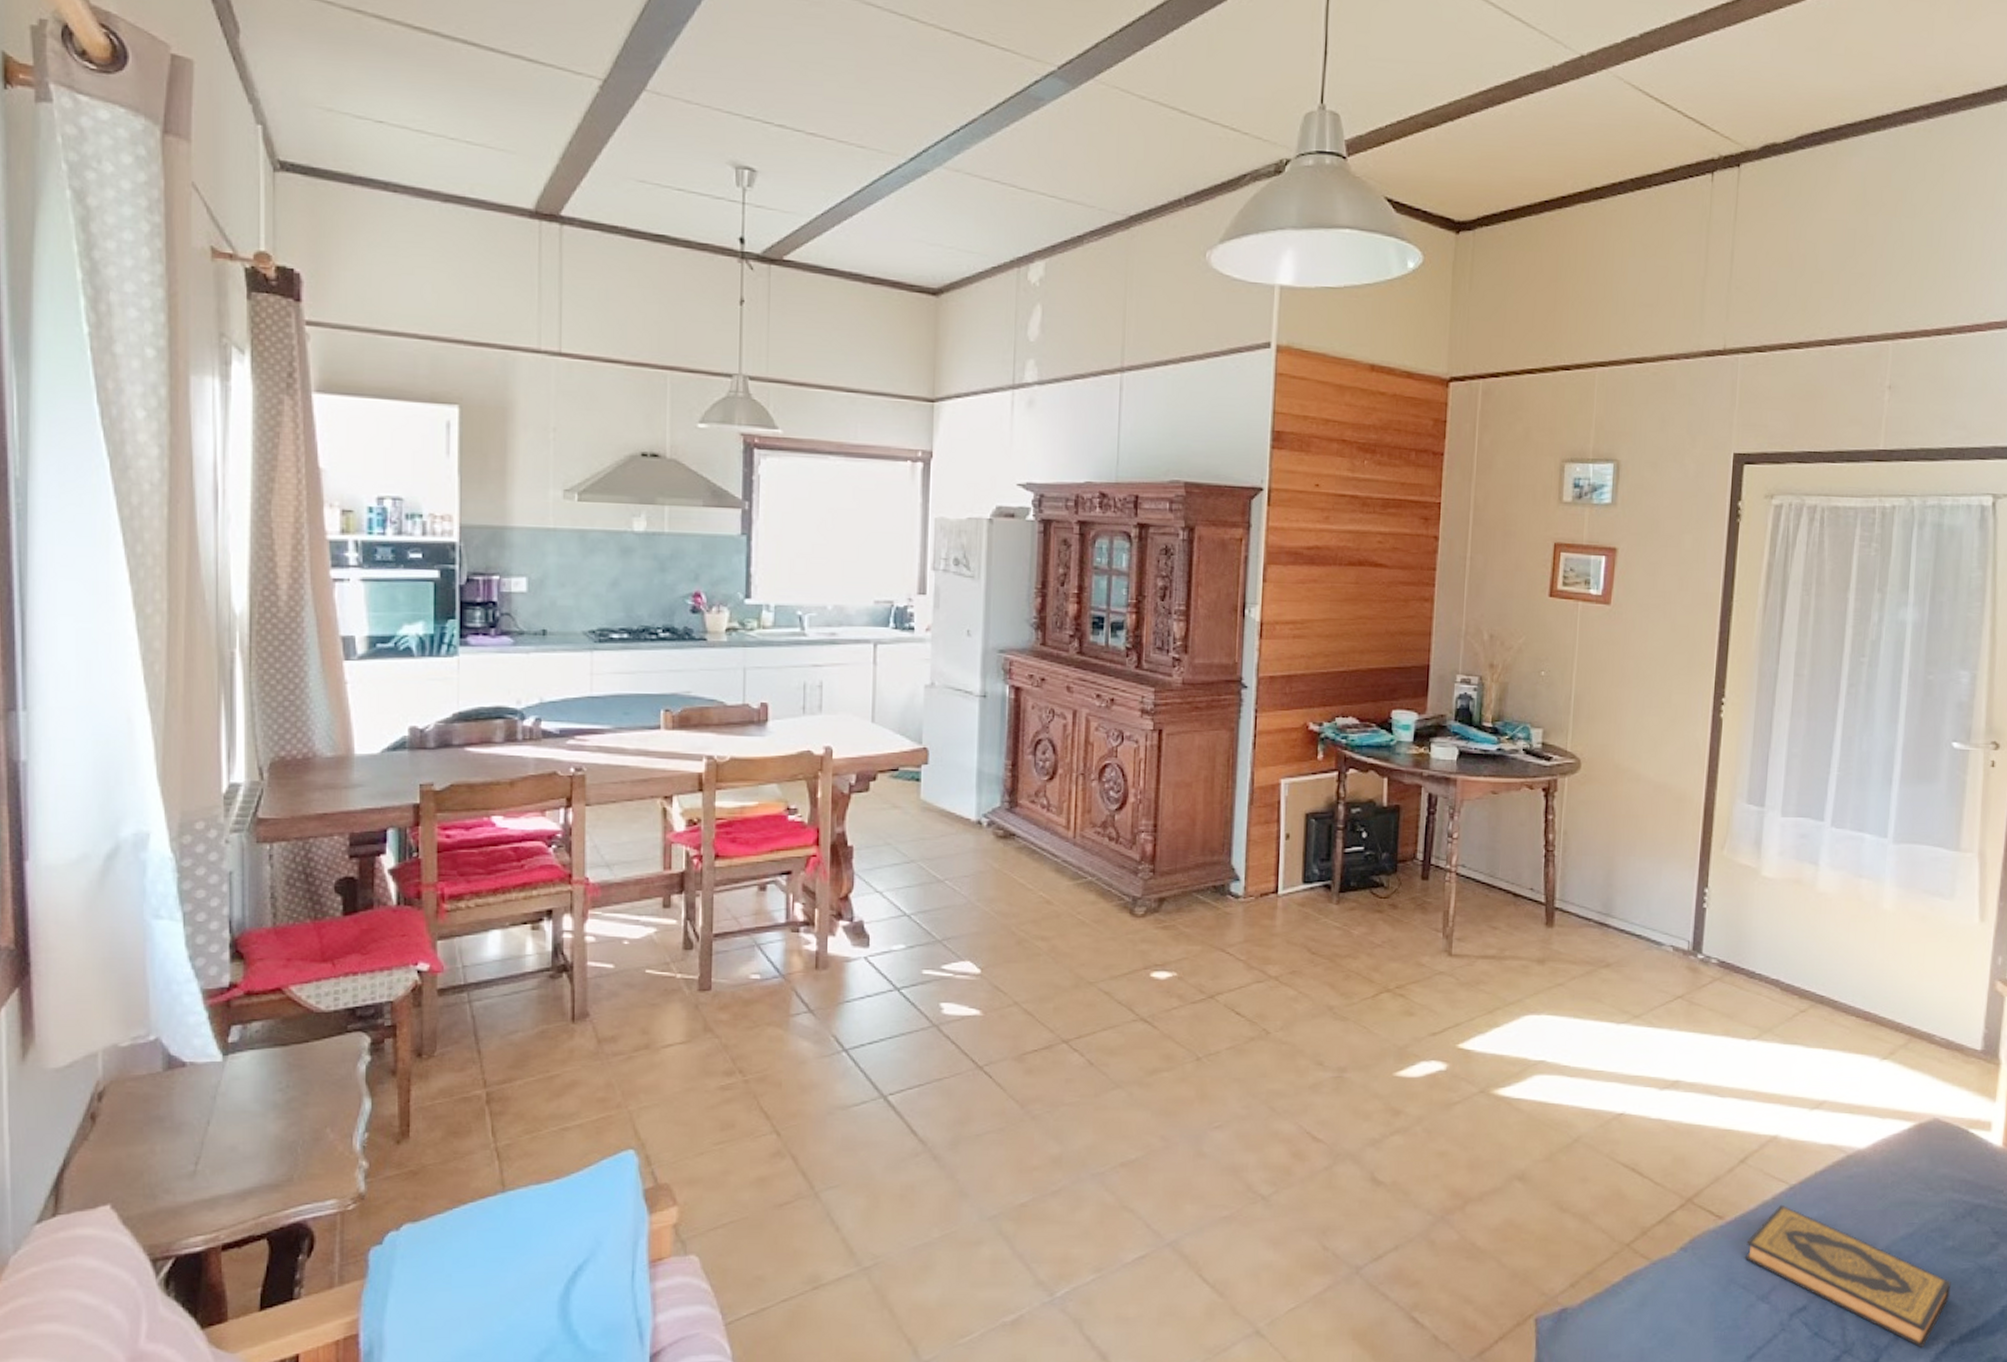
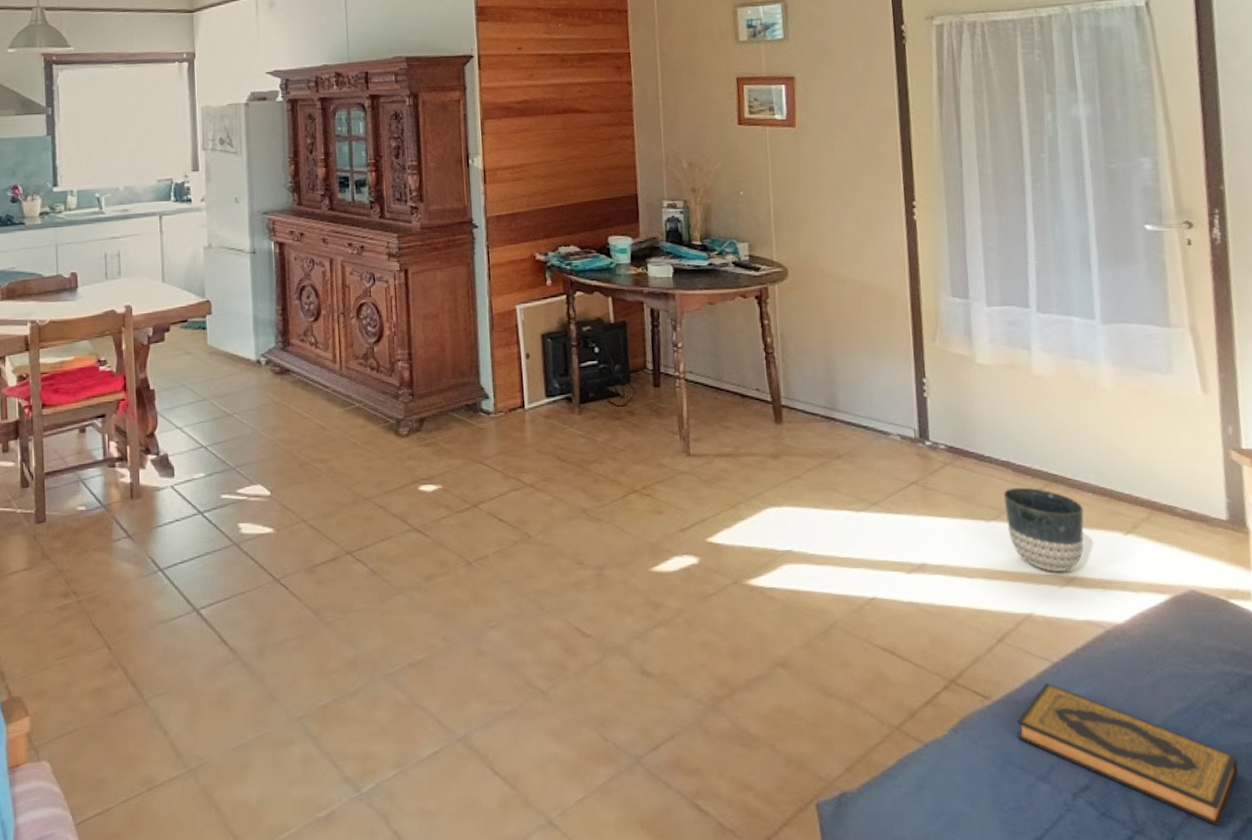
planter: none [1767,1007,1845,1094] -> present [1003,487,1084,572]

